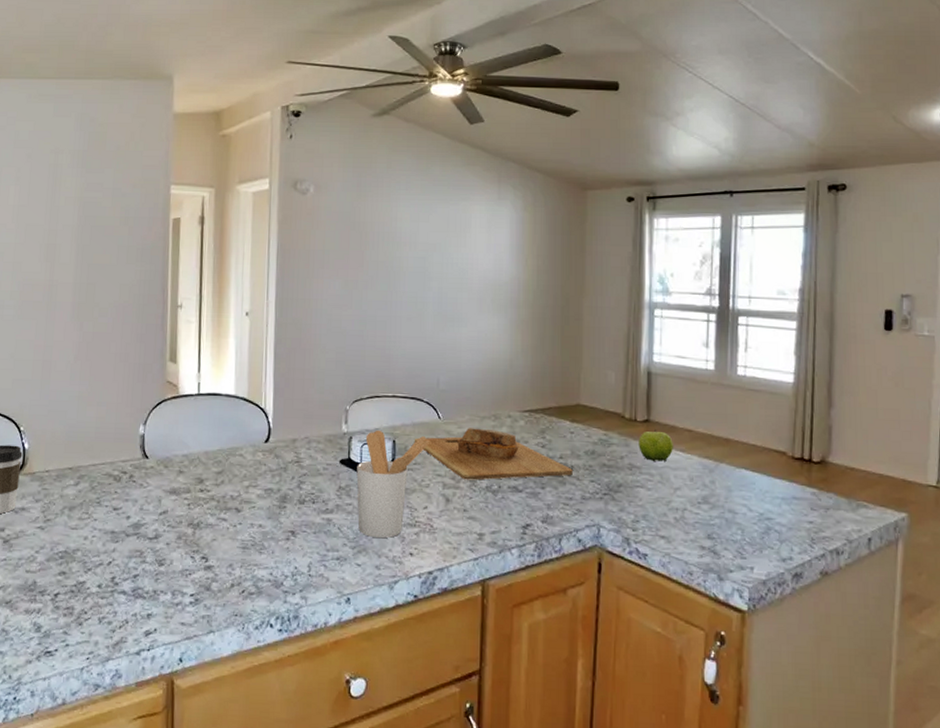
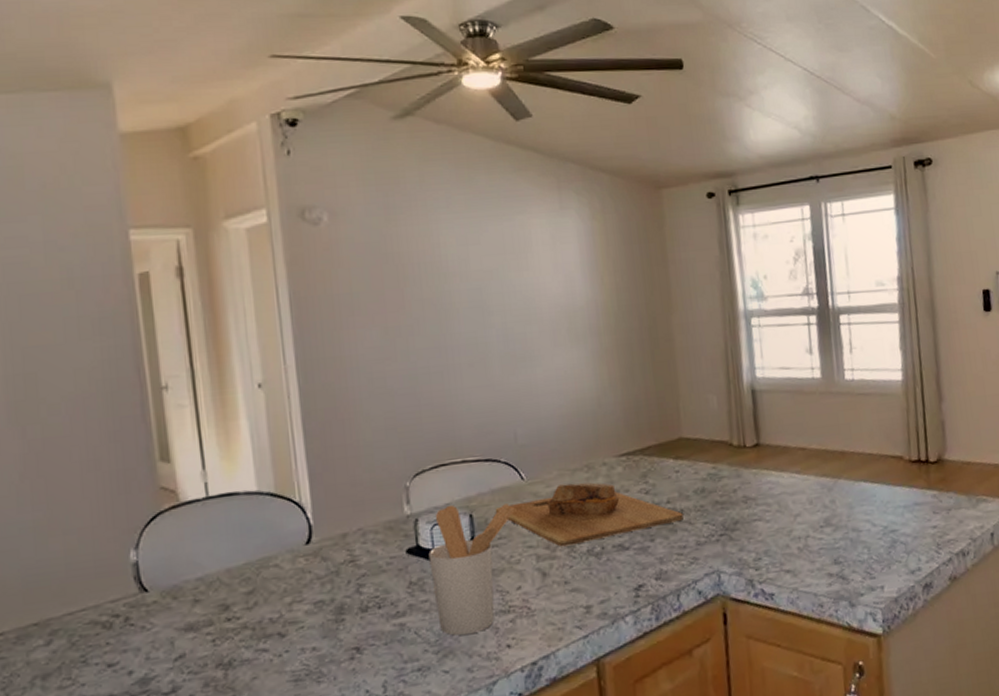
fruit: present [639,429,673,461] -> none [750,453,788,489]

